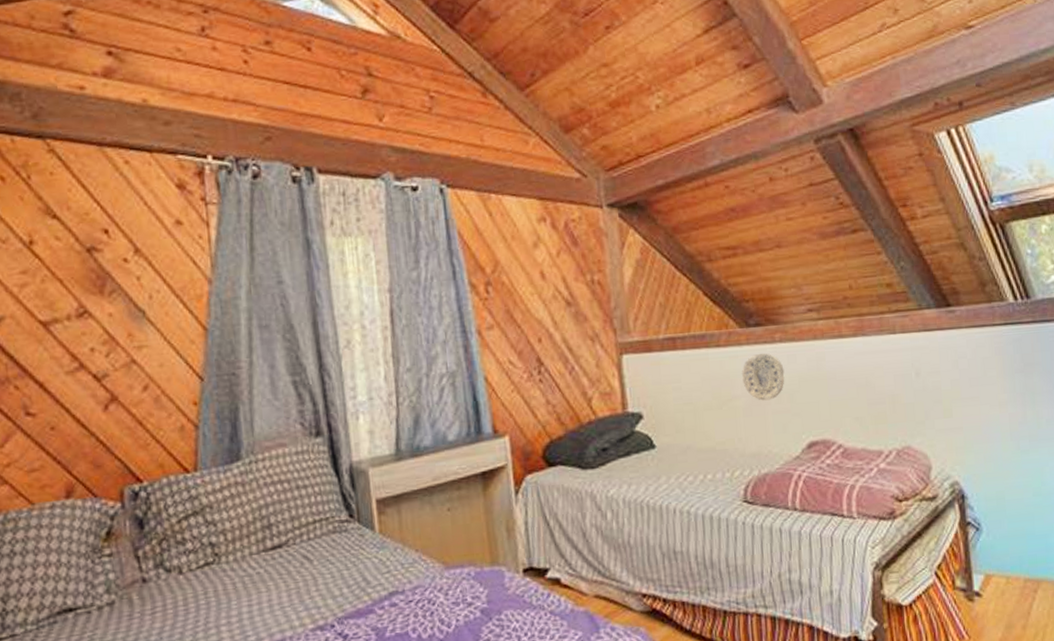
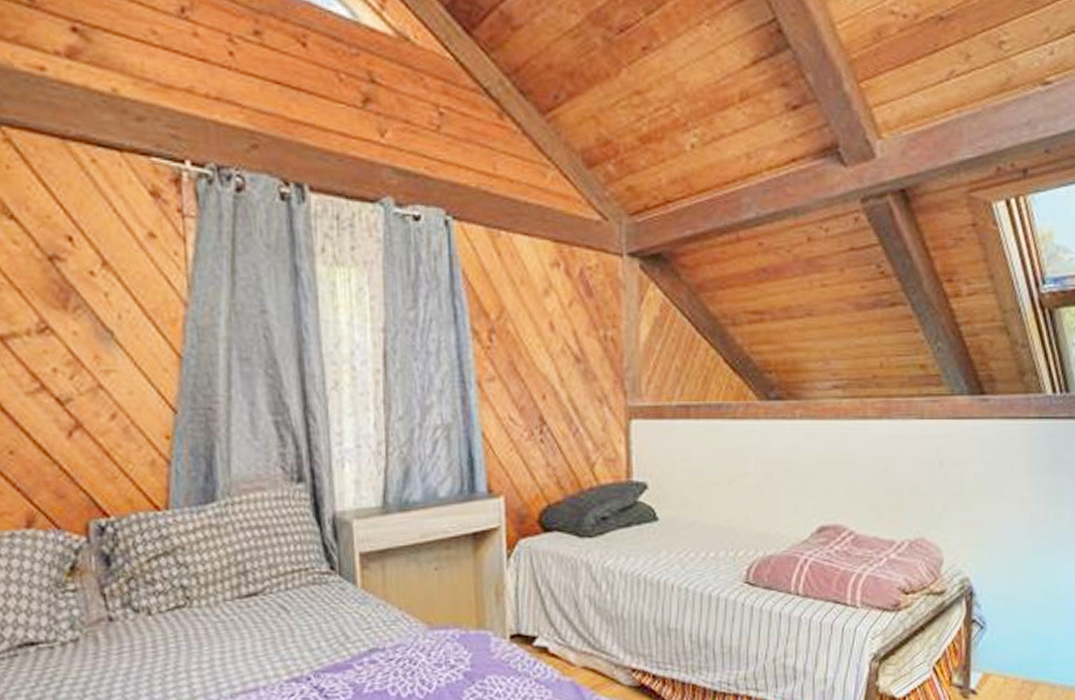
decorative plate: present [742,353,785,401] -> none [756,430,802,480]

